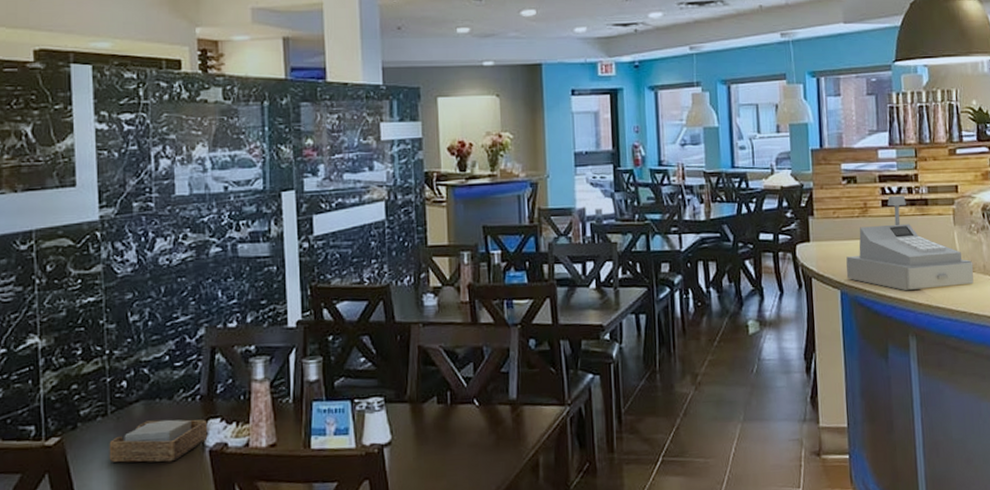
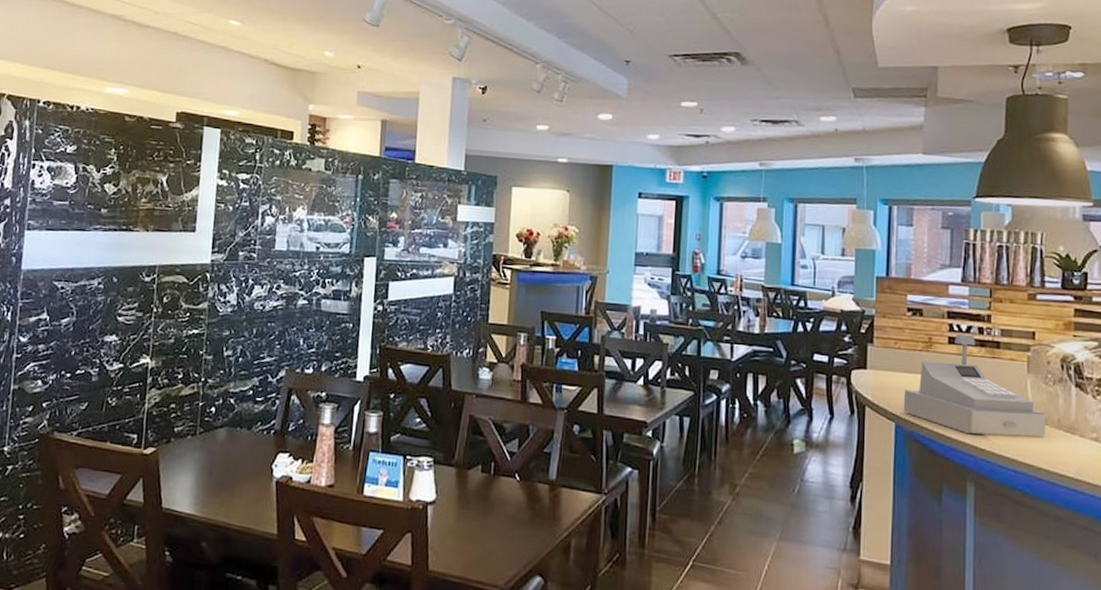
napkin holder: present [109,419,208,463] -> none [193,445,278,486]

